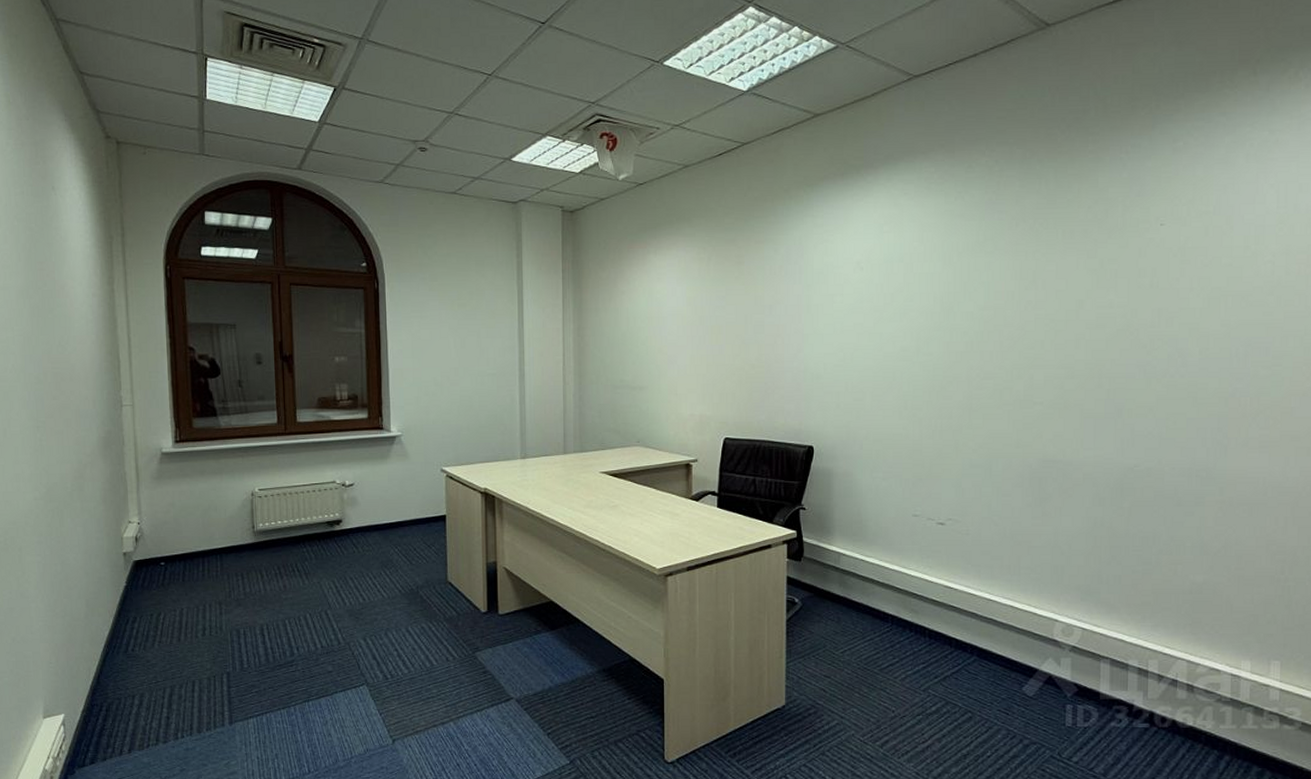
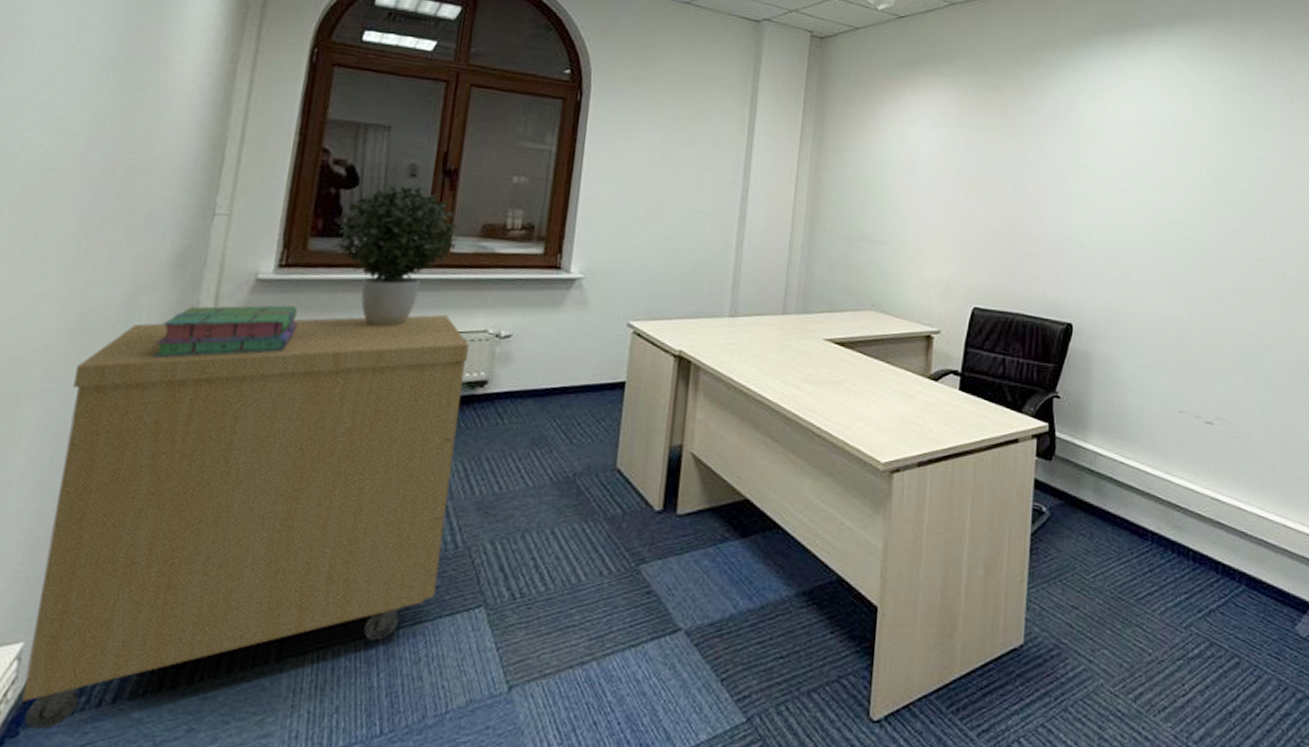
storage cabinet: none [54,471,330,770] -> present [21,314,469,730]
stack of books: none [102,471,197,515] -> present [153,305,298,357]
potted plant: none [210,371,301,484] -> present [332,185,460,327]

